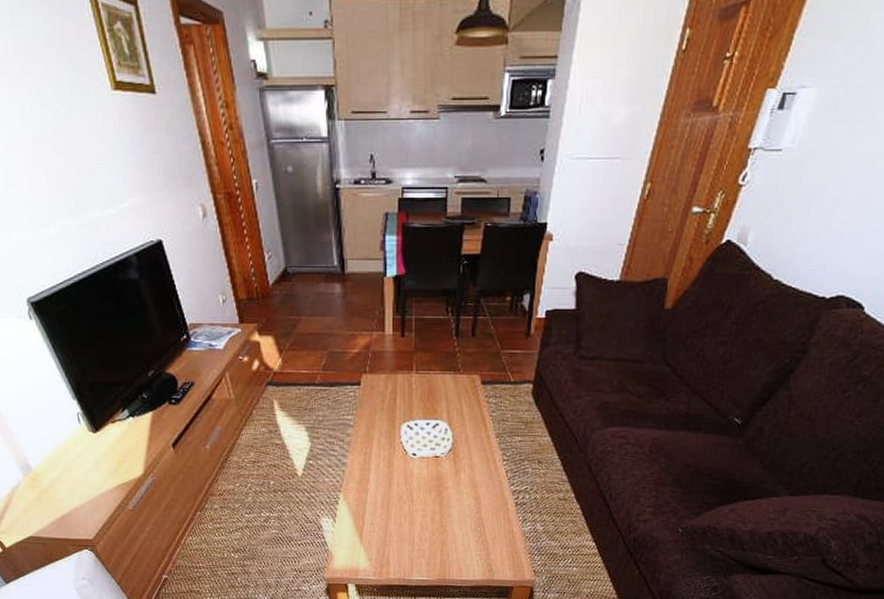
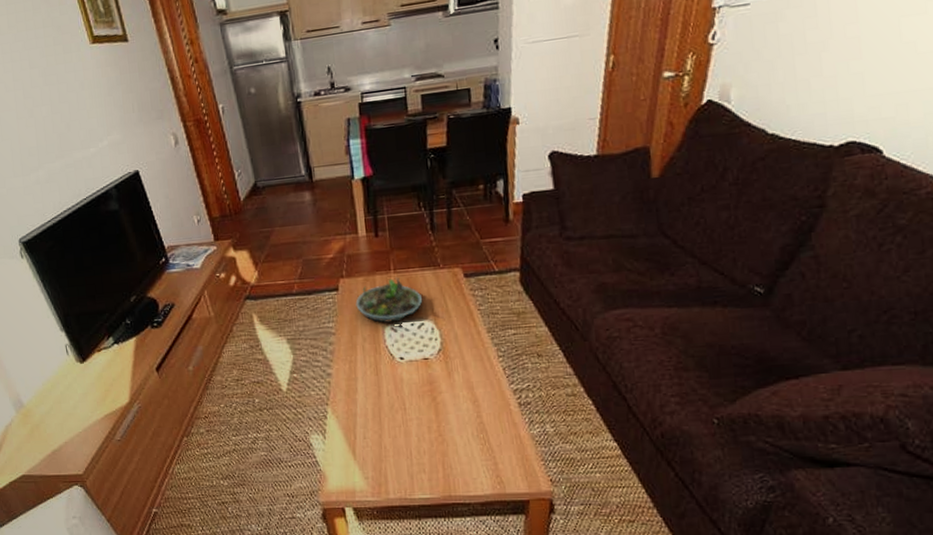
succulent planter: none [376,377,440,420] -> present [355,277,423,323]

